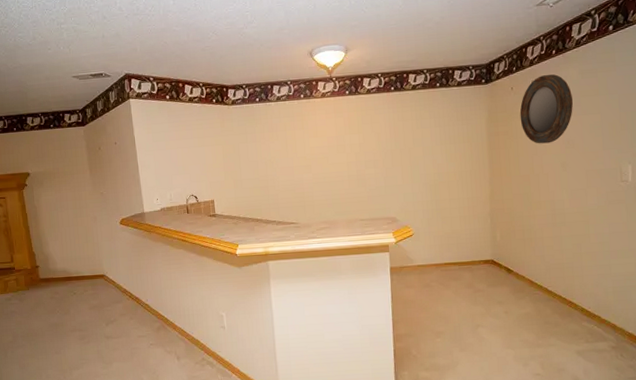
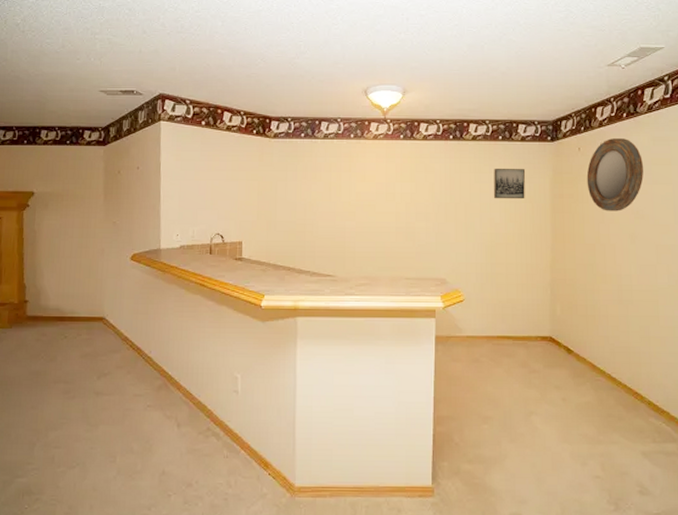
wall art: none [433,112,464,142] -> present [494,169,525,200]

